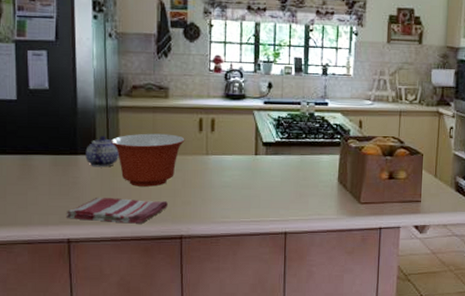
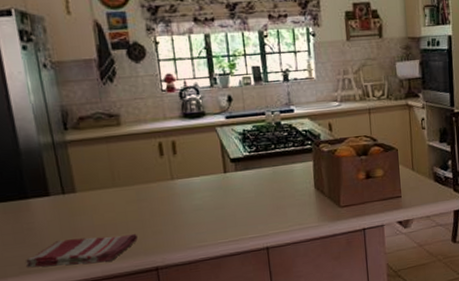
teapot: present [85,136,119,167] -> none [36,174,76,210]
mixing bowl: present [110,133,185,187] -> none [63,163,146,223]

